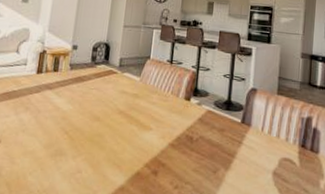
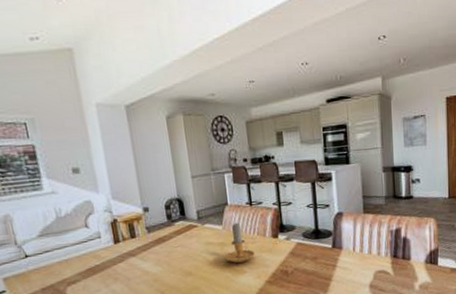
candle: none [134,77,165,119] -> present [224,222,255,263]

